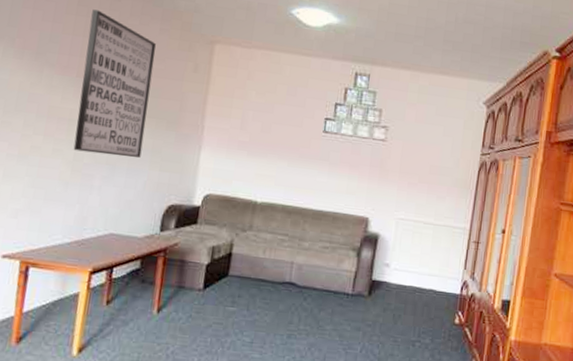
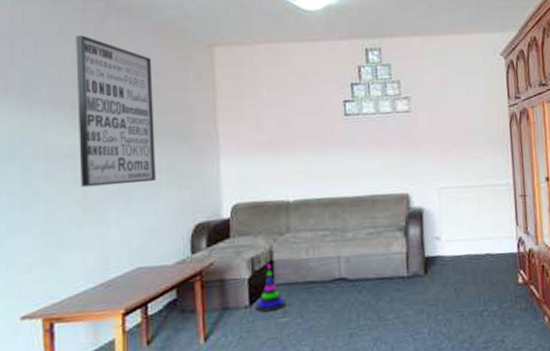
stacking toy: none [207,255,237,300] -> present [255,263,287,313]

